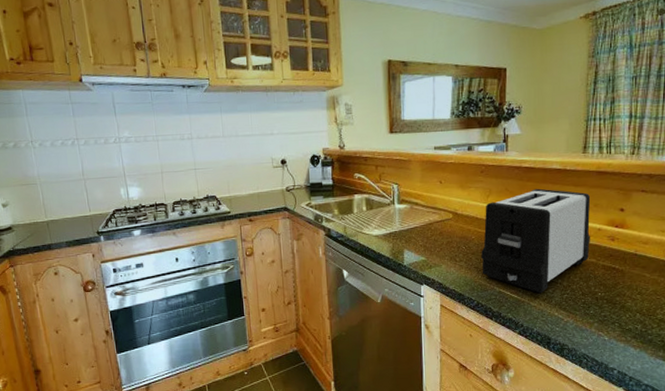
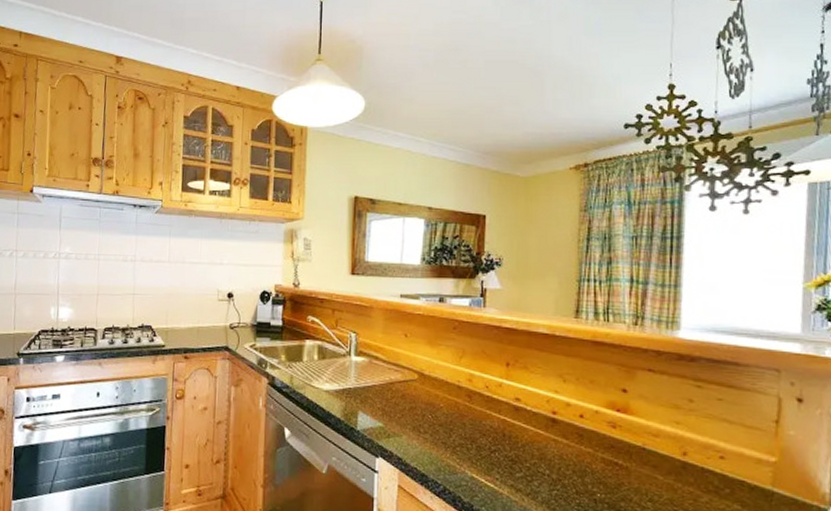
toaster: present [481,188,591,294] -> none [450,354,585,486]

